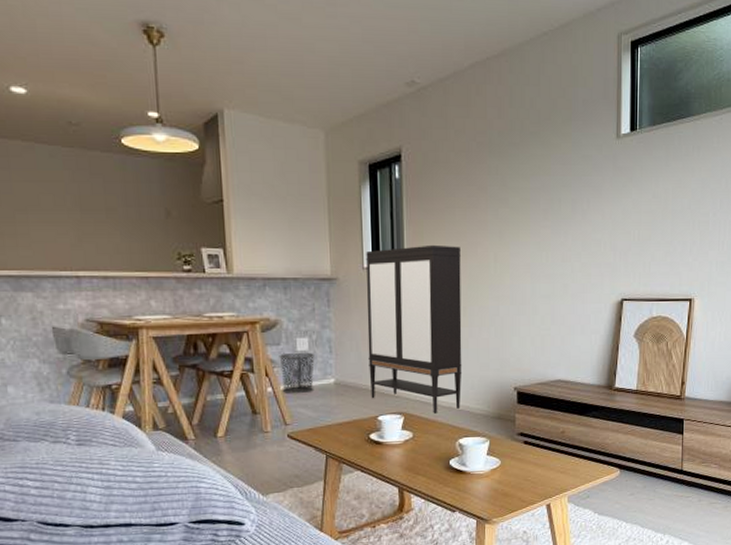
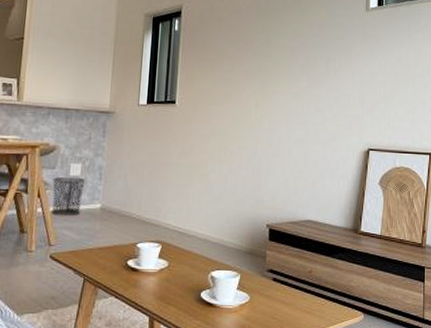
storage cabinet: present [365,244,462,414] -> none [133,88,226,245]

